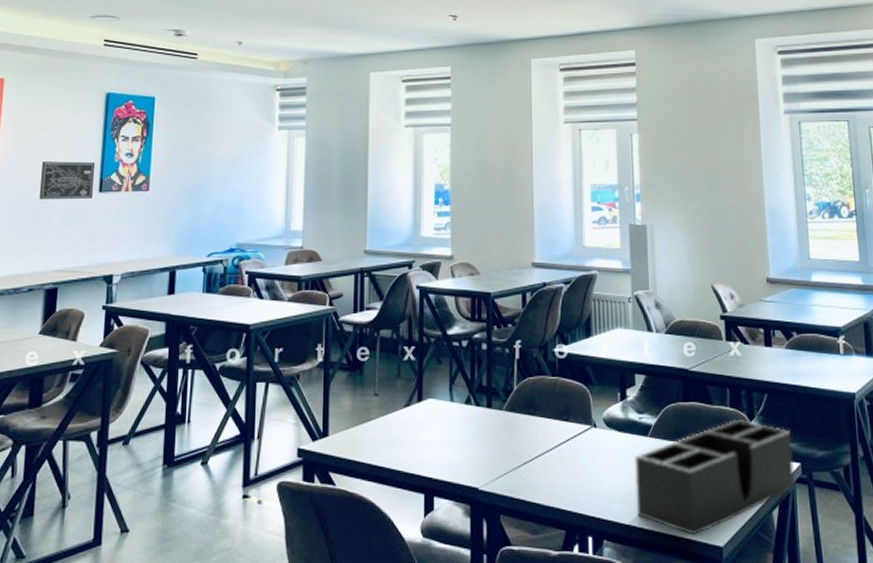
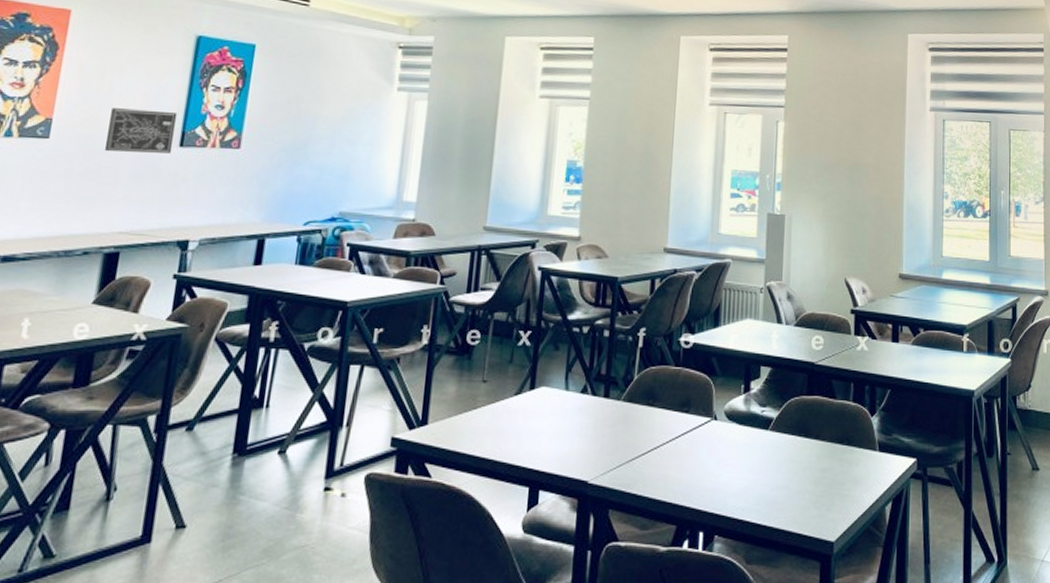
desk organizer: present [635,420,796,535] -> none [750,415,910,530]

